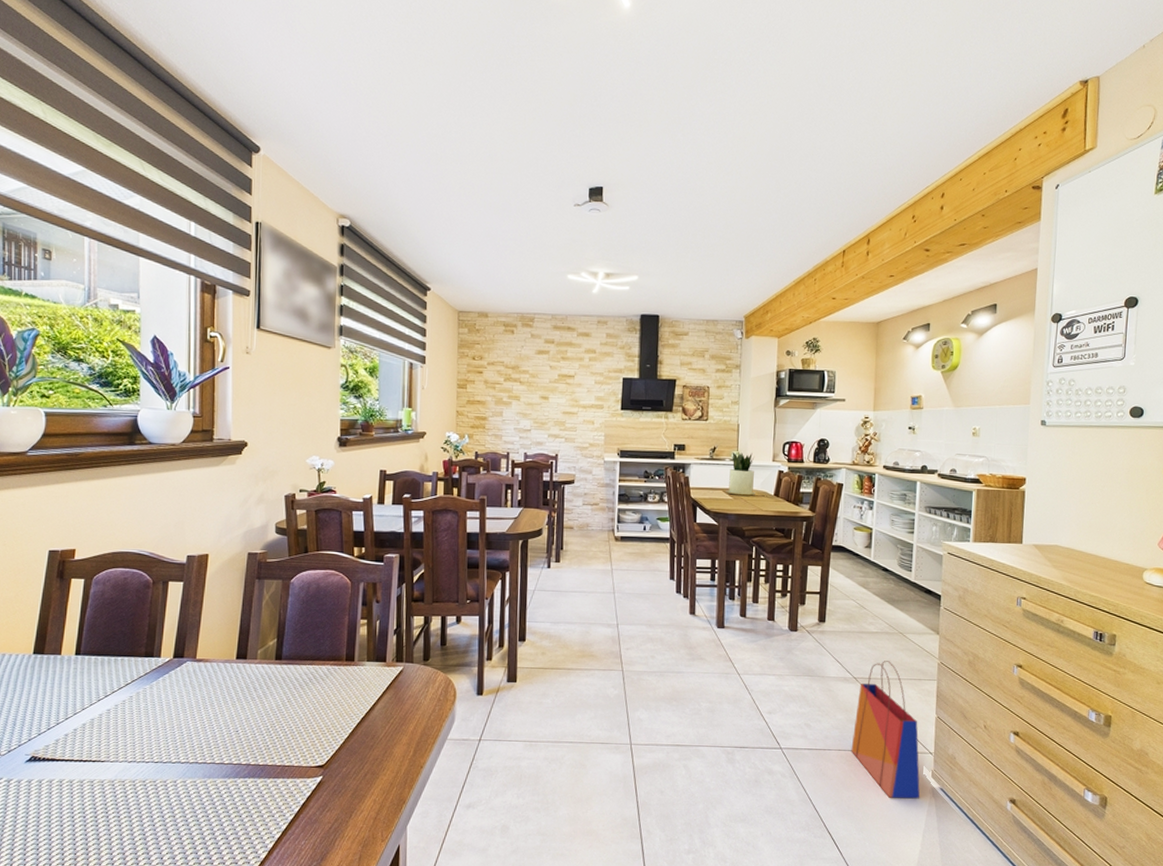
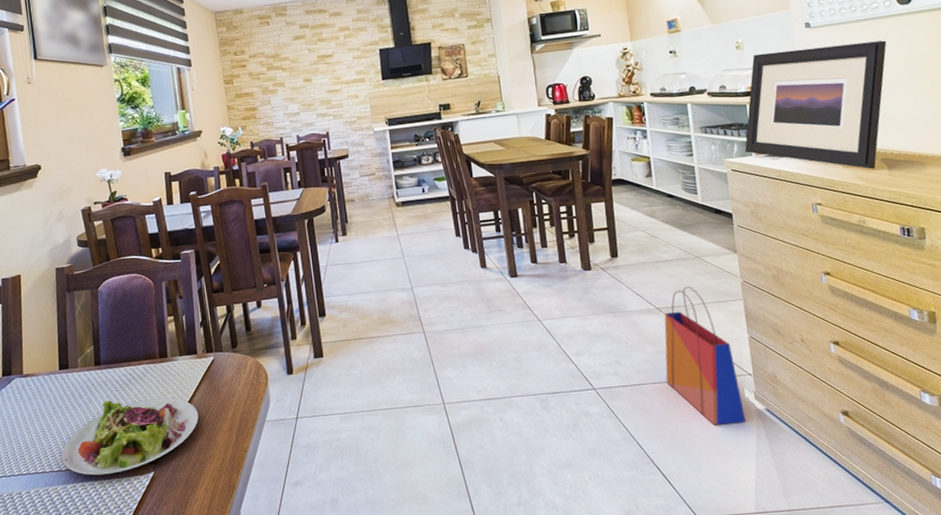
salad plate: none [226,697,378,774] -> present [61,397,199,476]
planter: present [726,452,755,497] -> none [497,101,527,145]
picture frame: none [964,443,1113,572] -> present [745,40,887,170]

